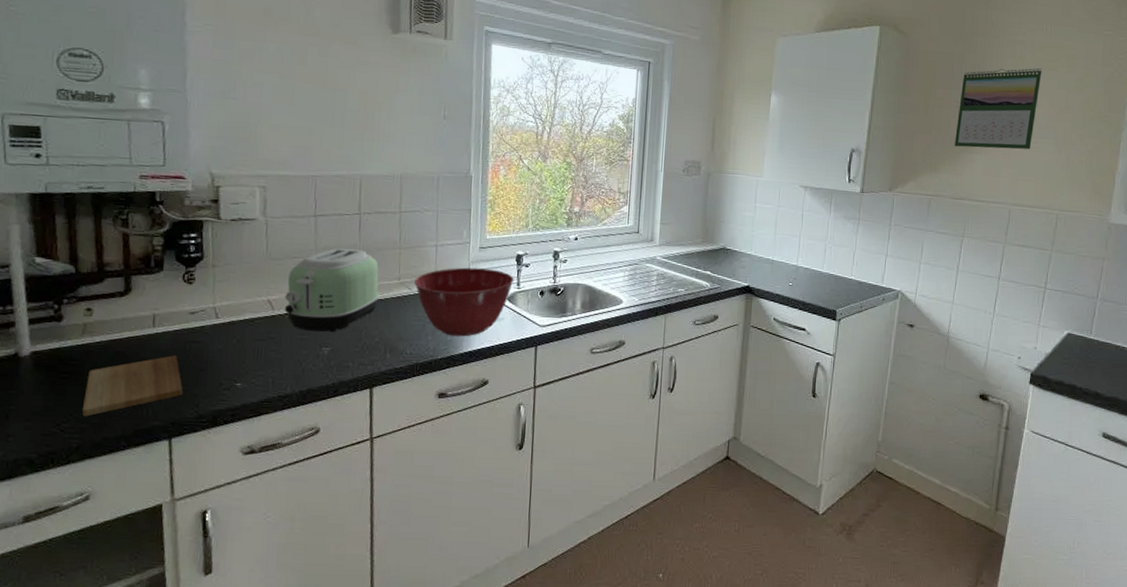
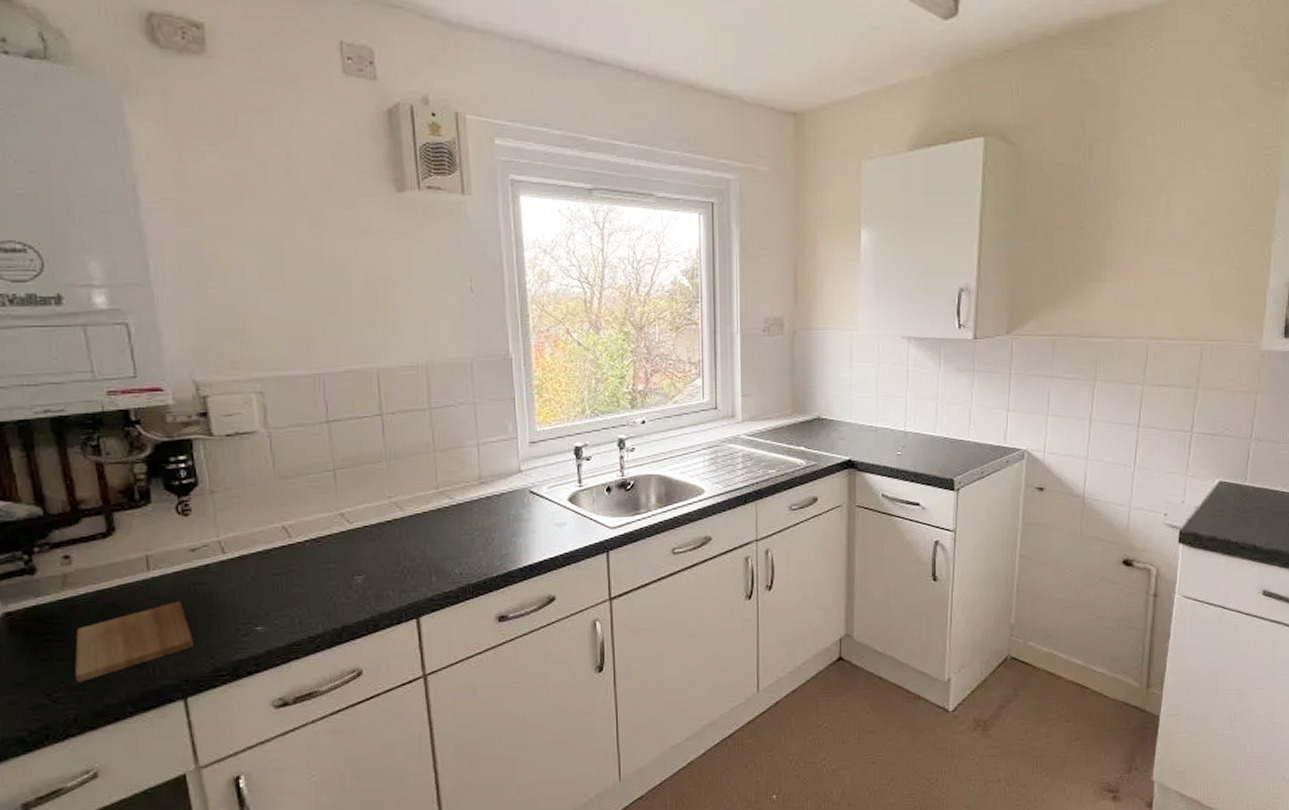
toaster: present [284,248,380,332] -> none [302,456,417,559]
mixing bowl: present [414,267,514,337] -> none [456,466,575,549]
calendar: present [955,67,1042,150] -> none [1080,173,1177,275]

